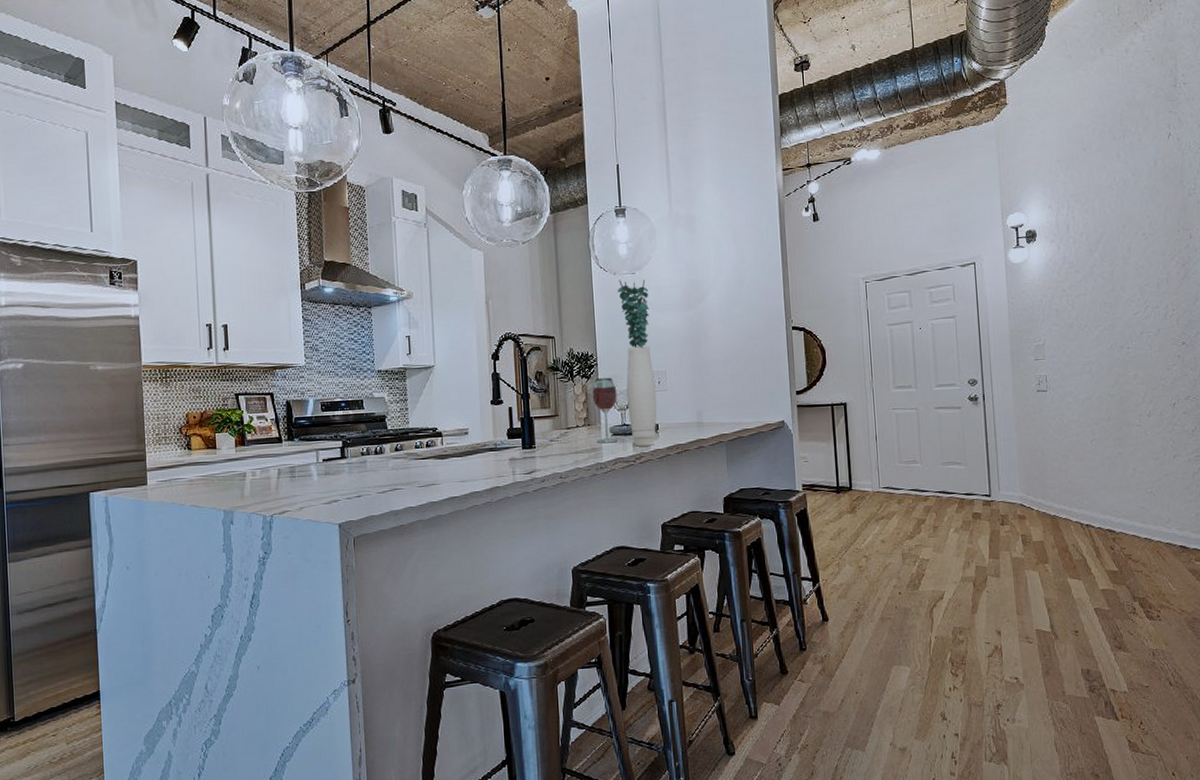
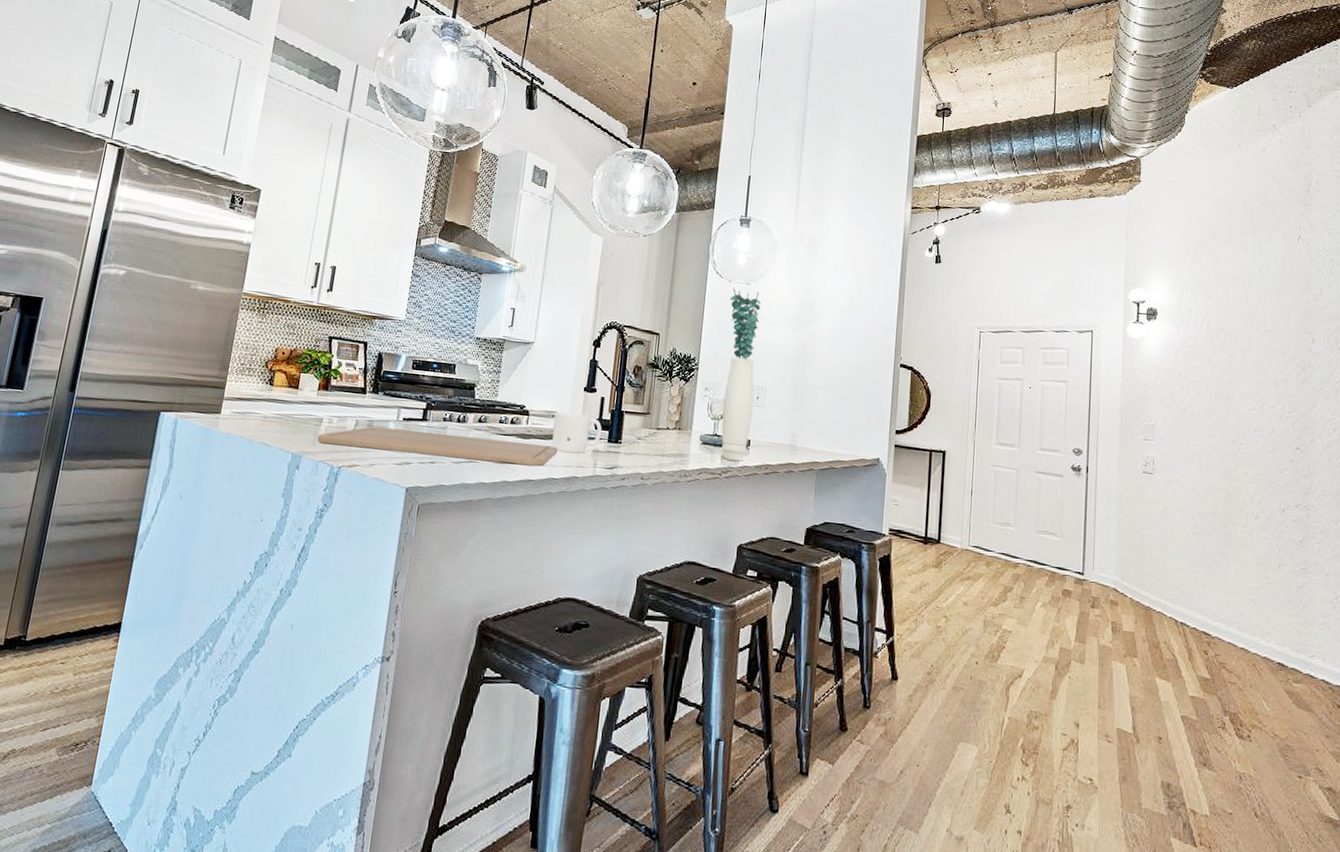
chopping board: none [244,461,476,496] -> present [316,426,558,466]
mug: none [466,426,515,466] -> present [551,411,602,453]
wineglass: present [592,377,617,444] -> none [685,382,714,452]

